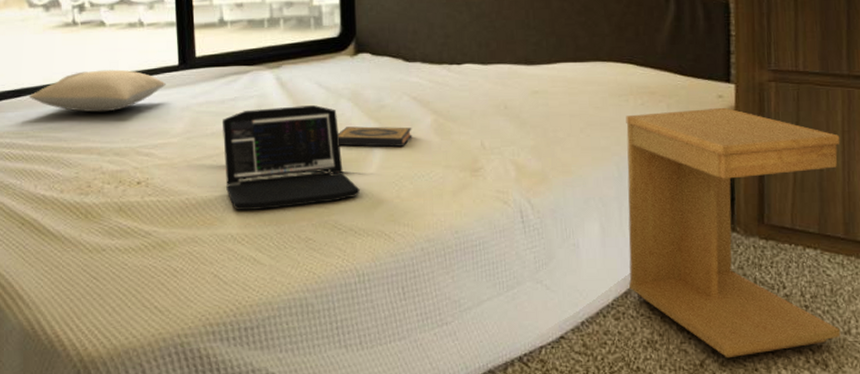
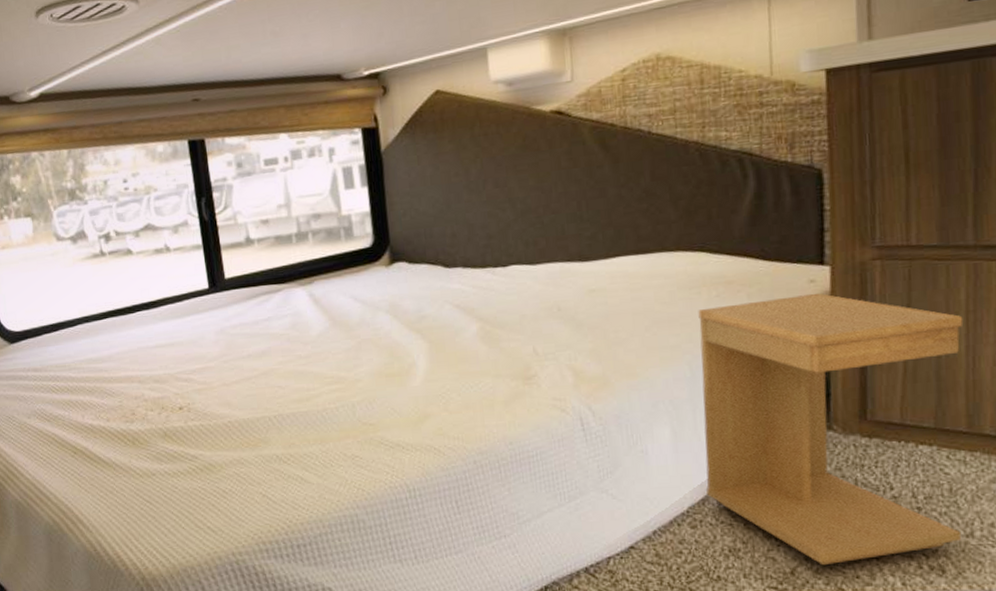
pillow: present [29,69,166,113] -> none [67,297,198,342]
laptop: present [222,105,360,210] -> none [257,320,405,431]
hardback book: present [337,126,412,147] -> none [377,337,457,360]

